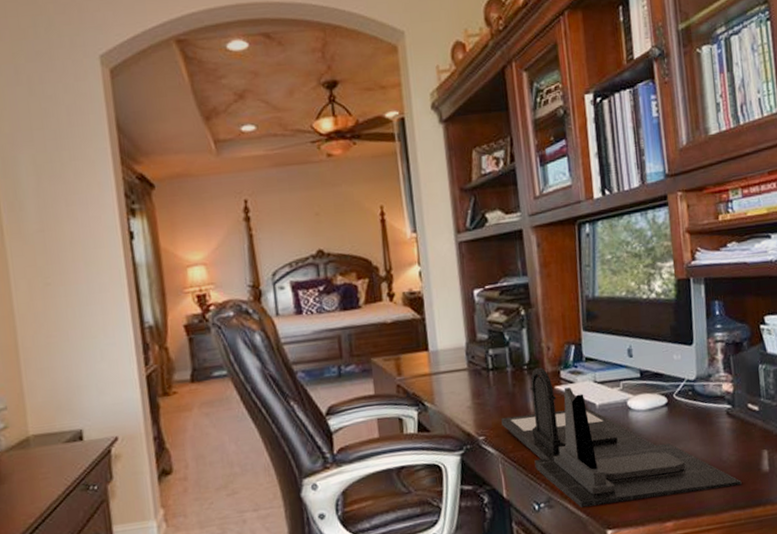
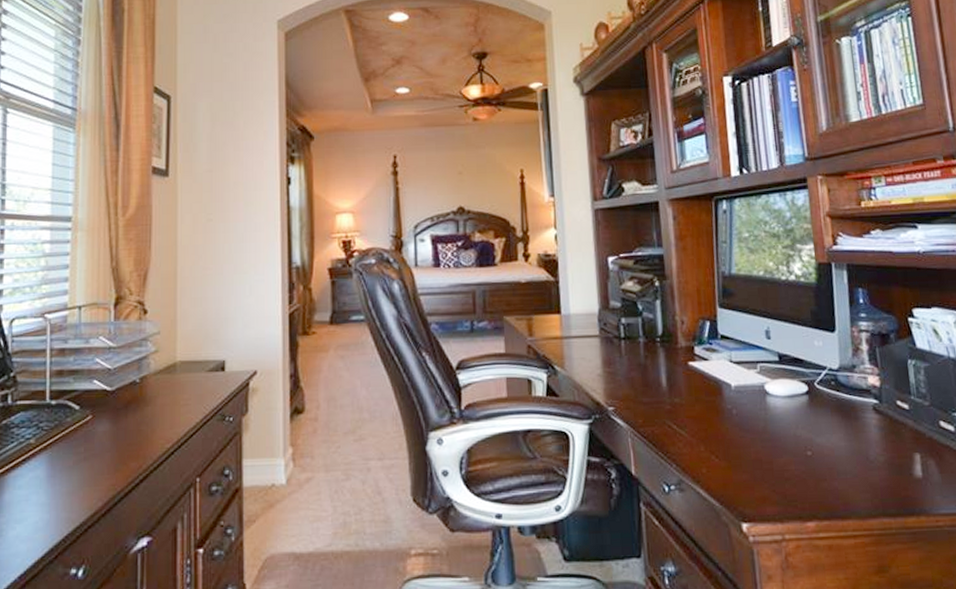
desk organizer: present [501,367,742,508] -> none [632,341,892,496]

